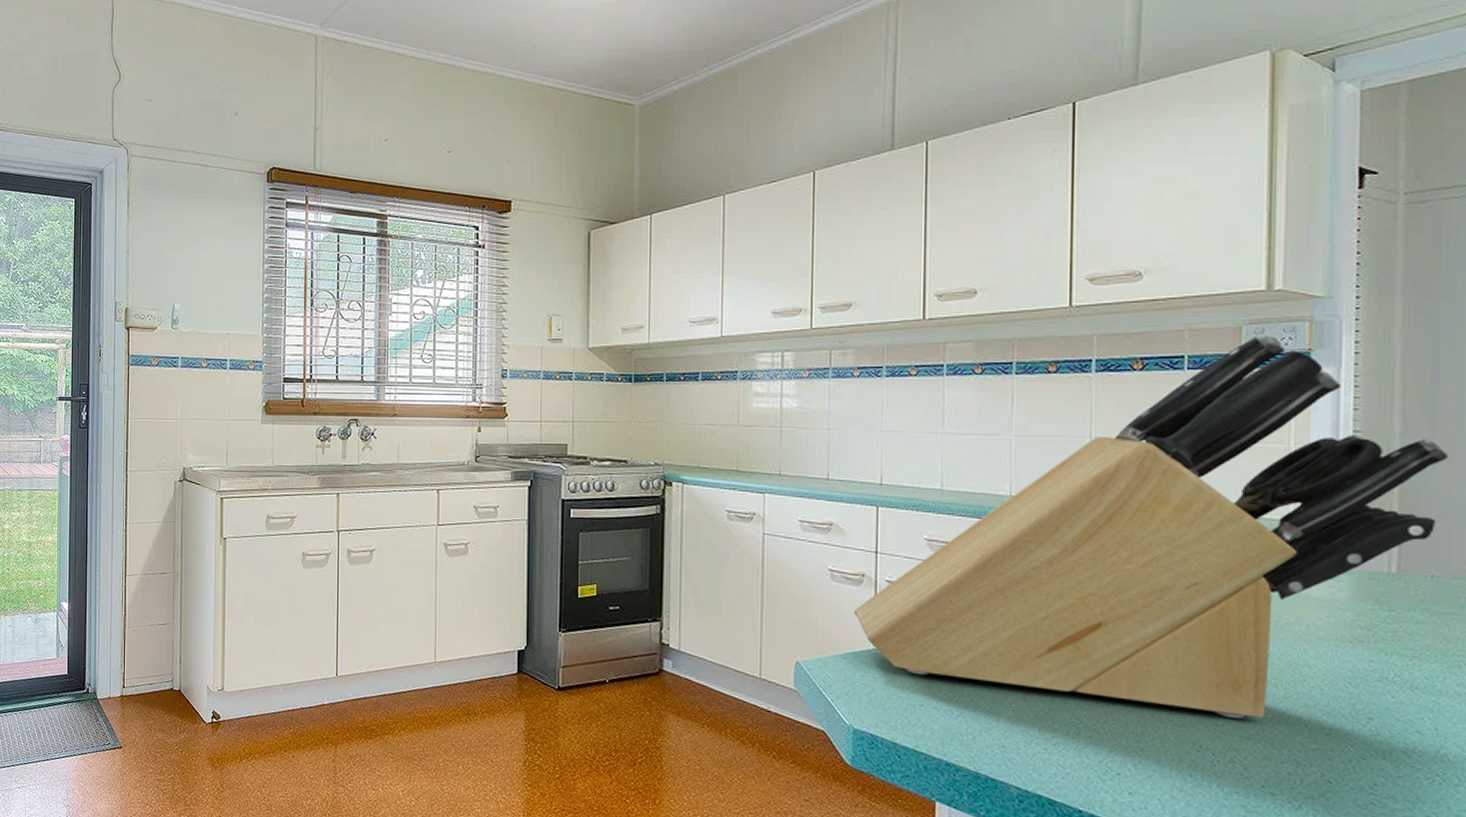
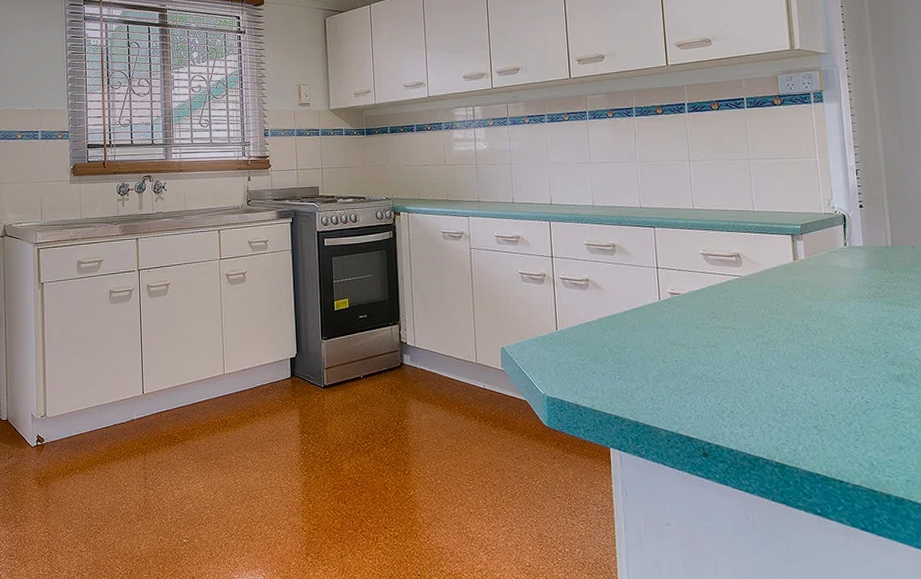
knife block: present [853,332,1449,719] -> none [539,79,913,361]

